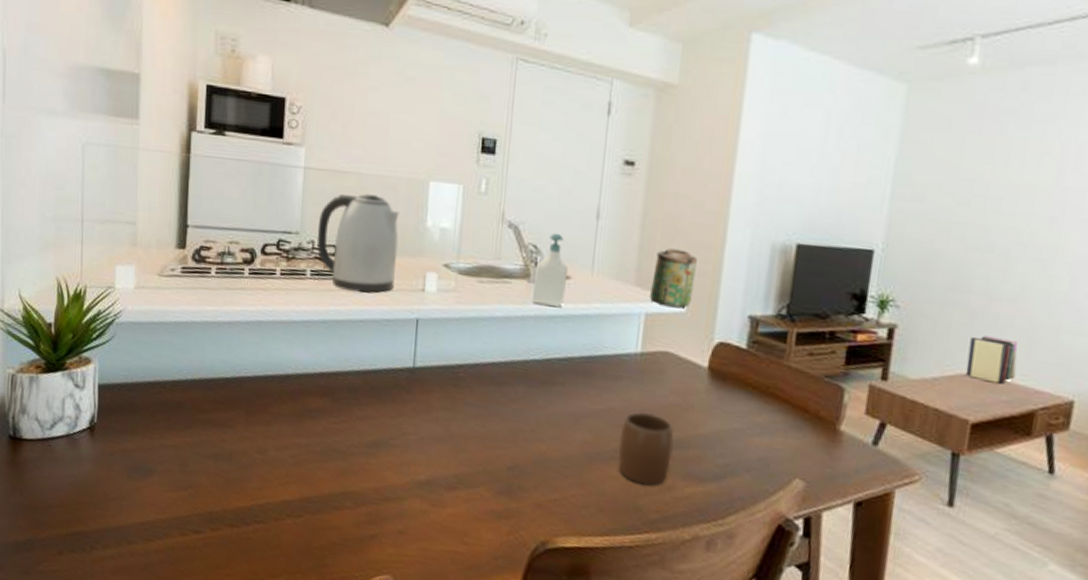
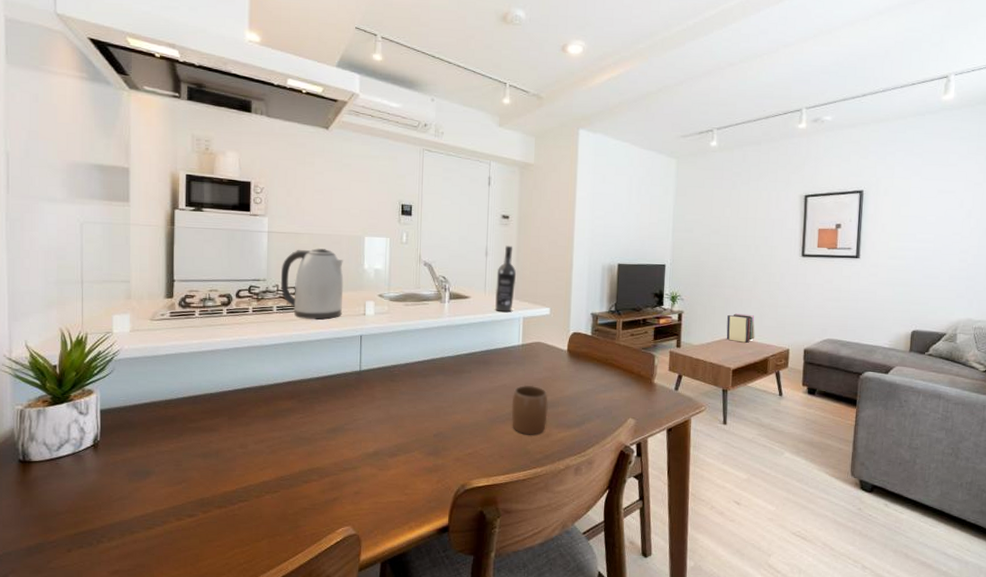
soap bottle: present [532,232,569,308] -> none [444,267,469,319]
wine bottle: none [605,205,641,304] -> present [495,245,517,313]
canister: present [650,248,697,309] -> none [525,272,555,312]

